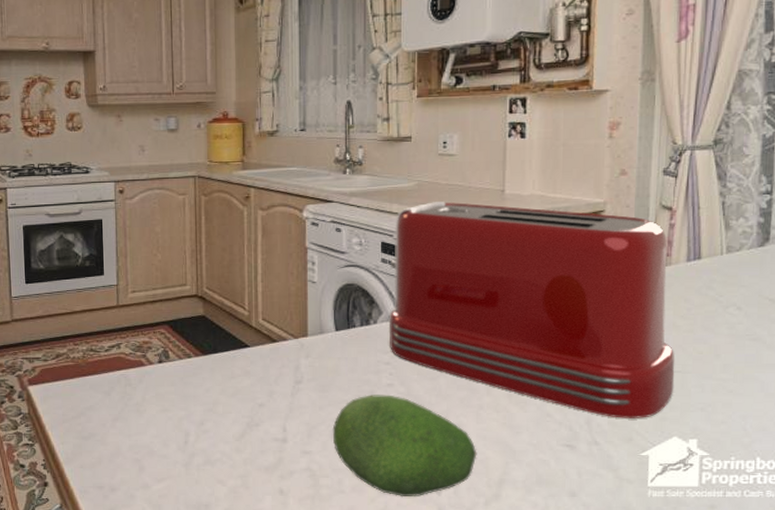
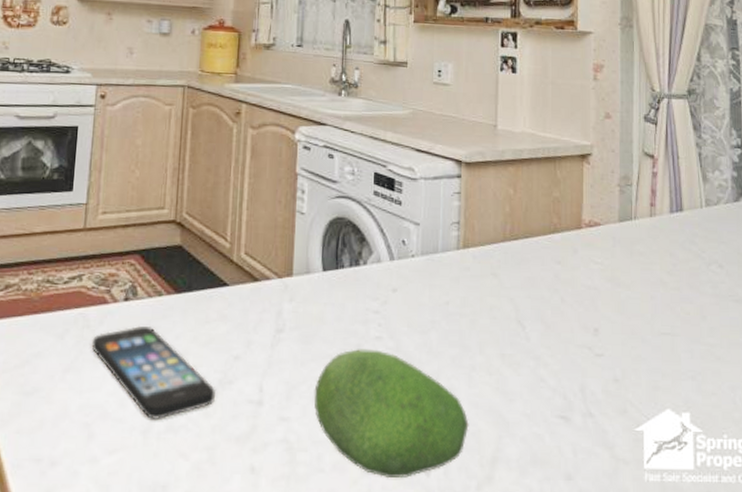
smartphone: none [134,383,245,456] -> present [91,326,217,421]
toaster: present [388,202,675,418] -> none [379,132,665,387]

